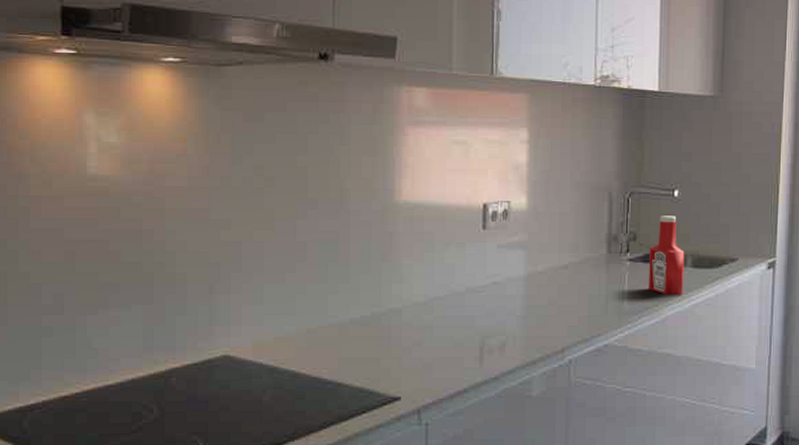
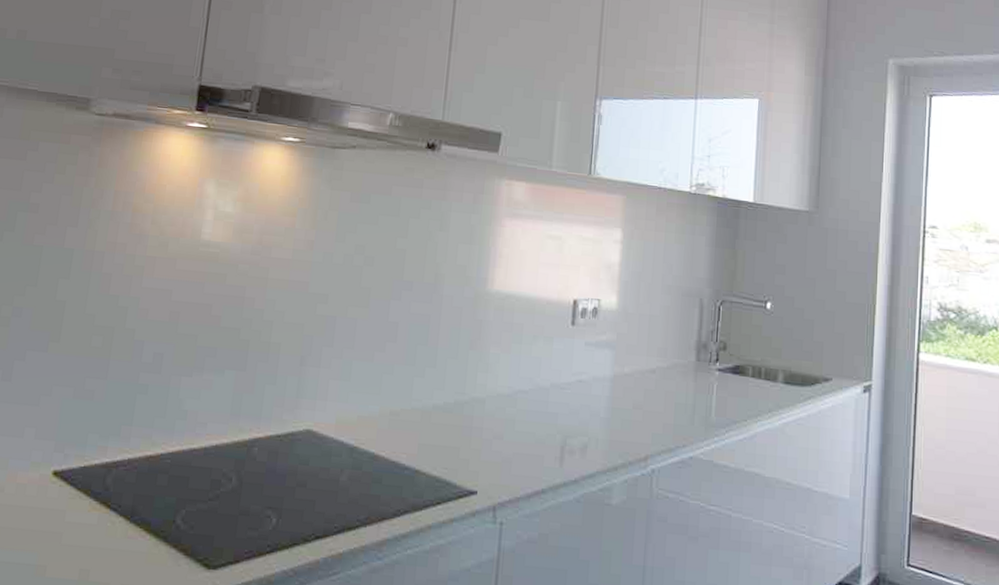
ketchup bottle: present [649,216,685,295] -> none [738,327,776,412]

